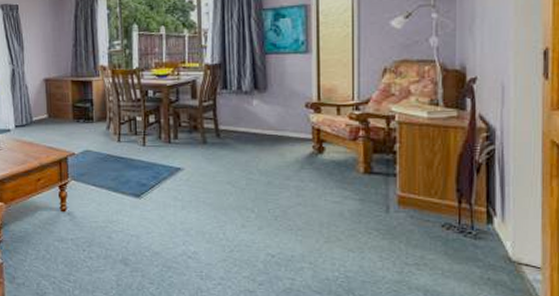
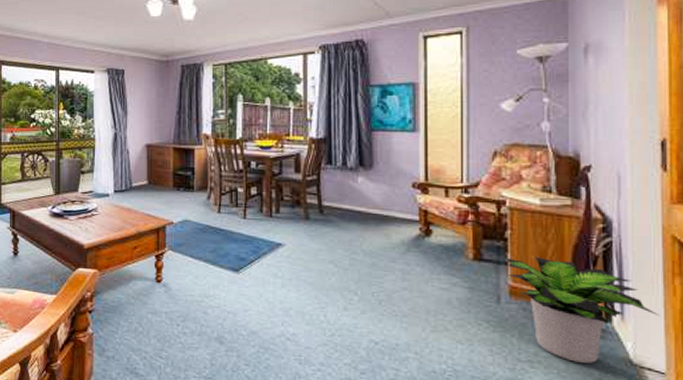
potted plant: none [394,167,538,263] -> present [505,257,661,363]

